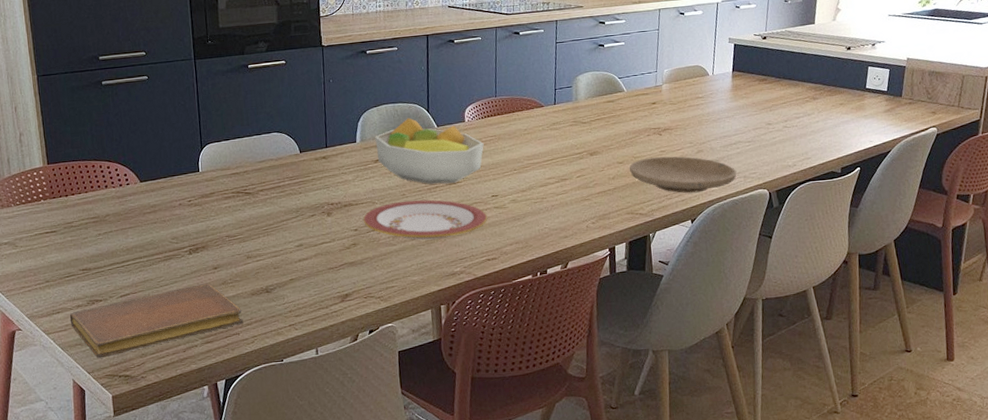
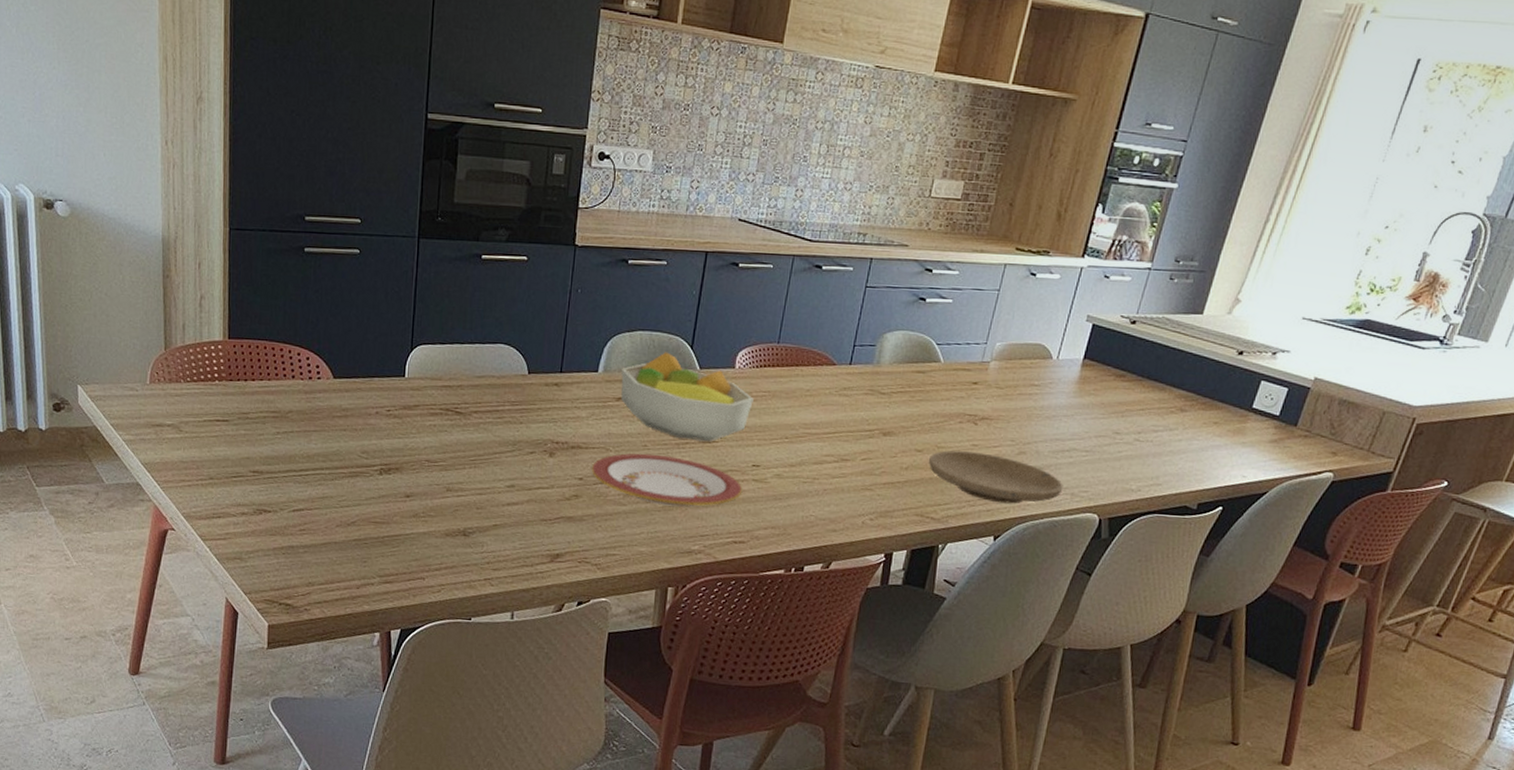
notebook: present [69,283,243,359] -> none [231,511,431,579]

